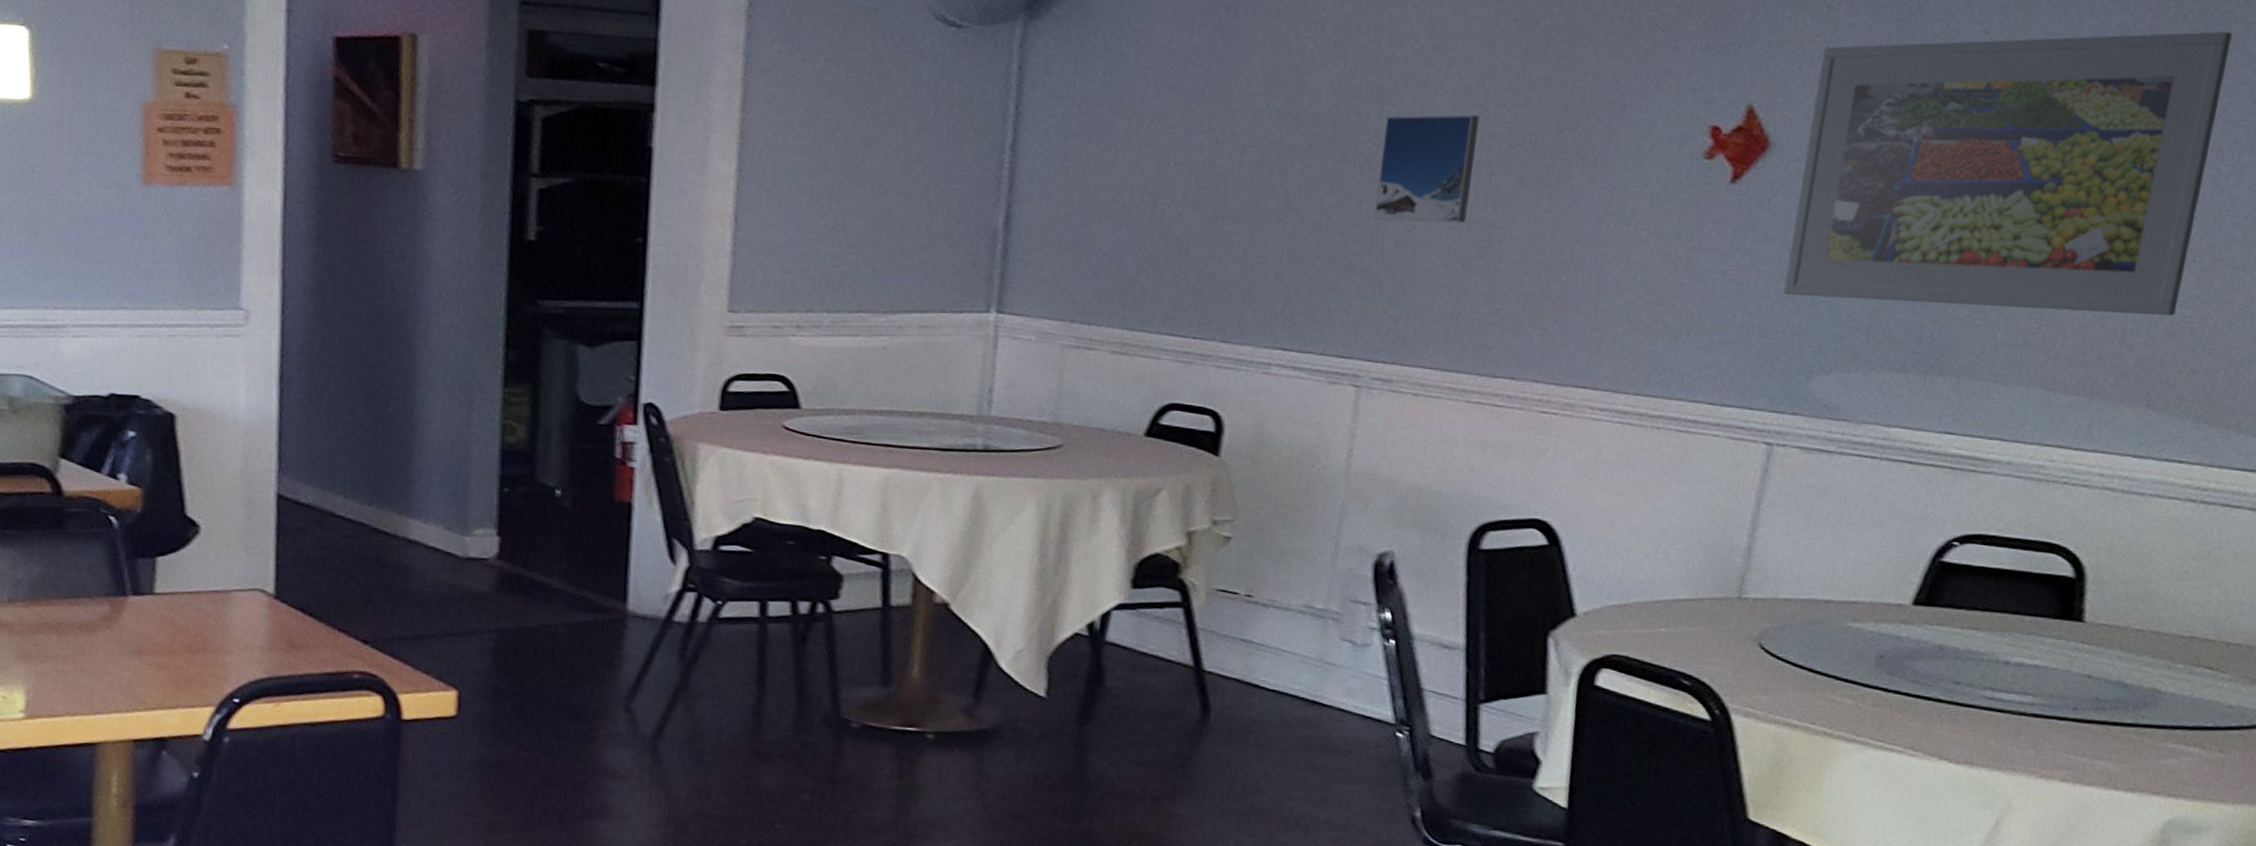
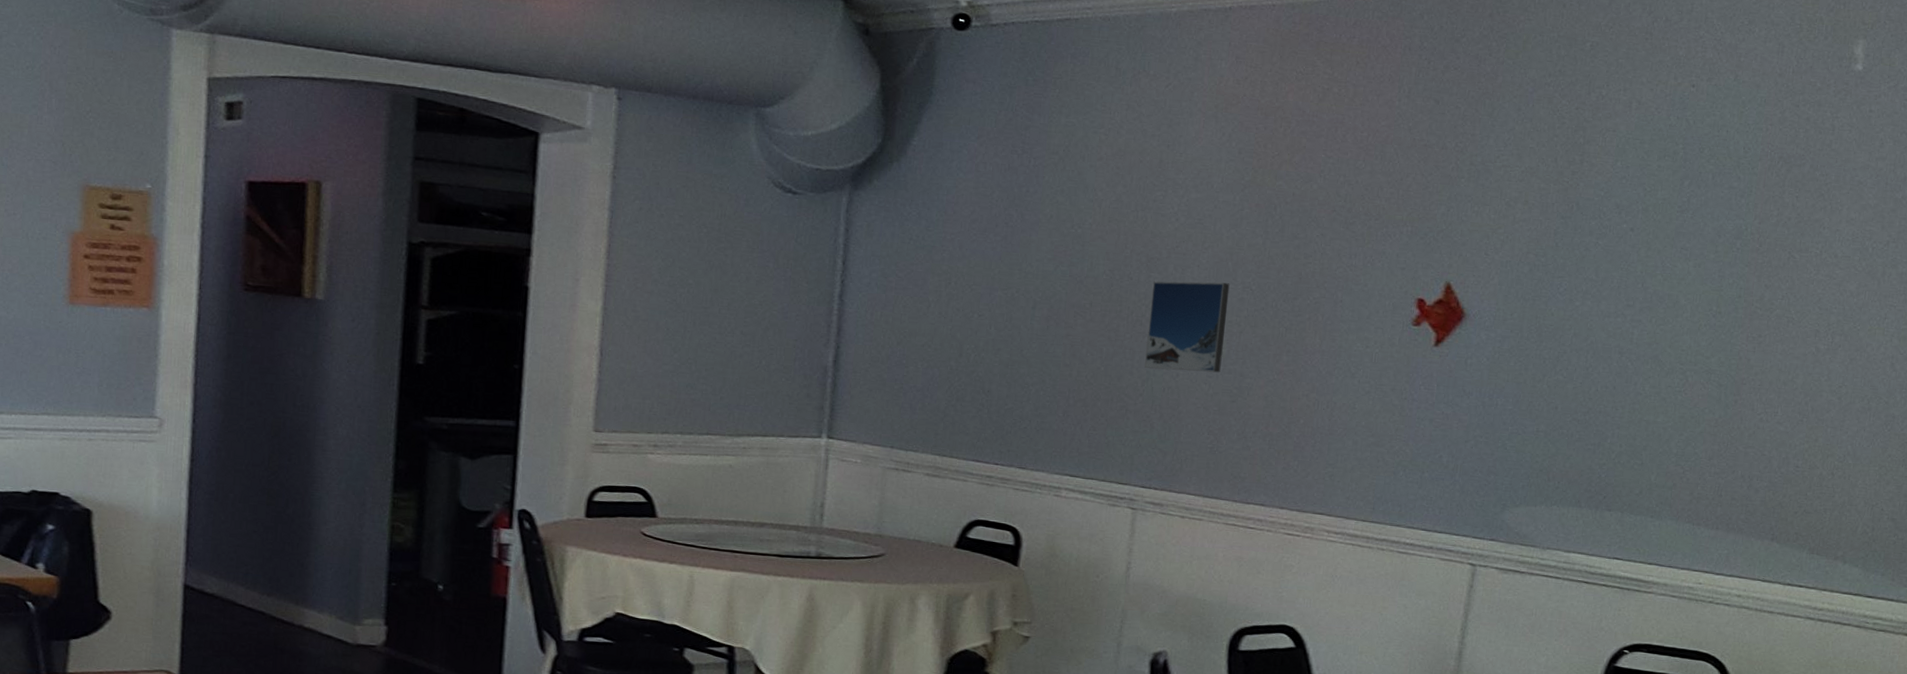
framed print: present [1784,31,2233,316] -> none [1480,236,1822,465]

